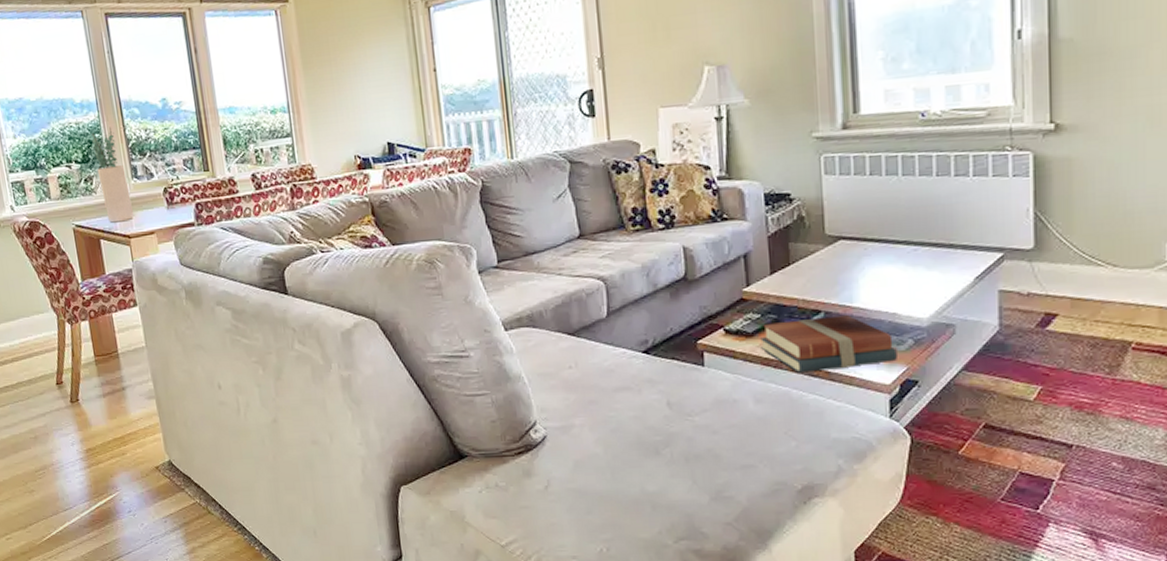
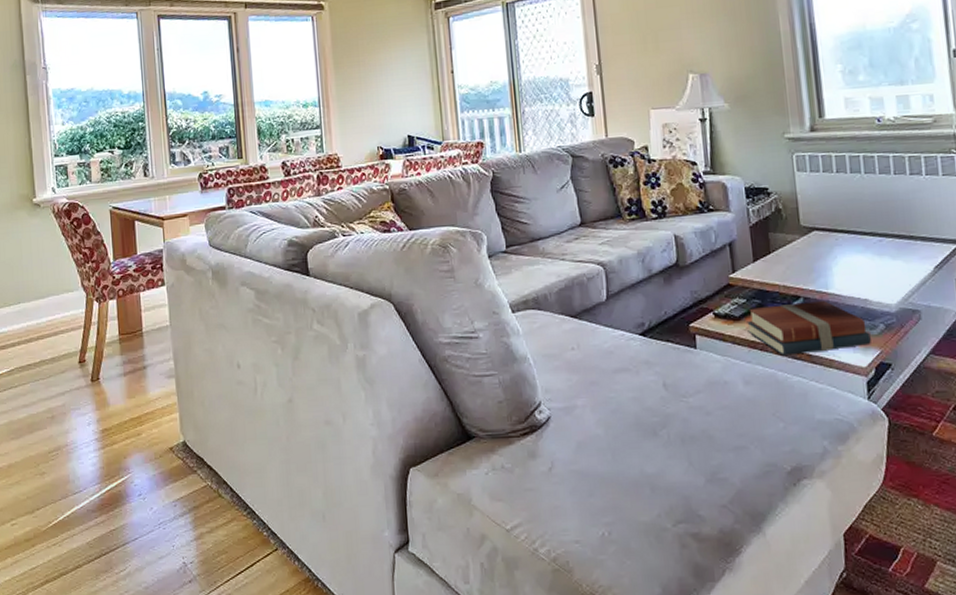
vase: present [91,127,135,223] -> none [136,116,170,205]

